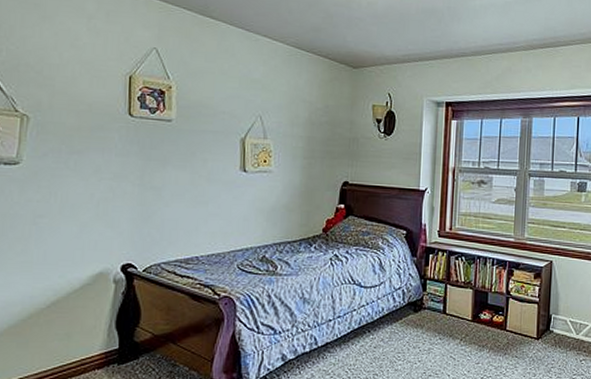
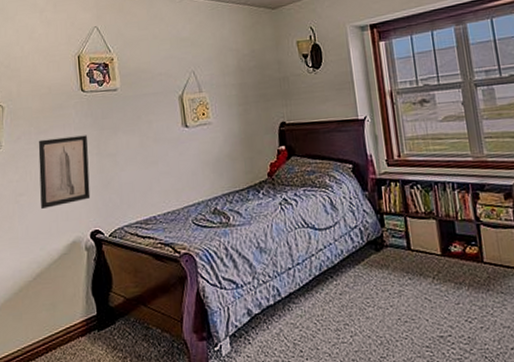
wall art: none [65,160,131,236] -> present [38,135,91,210]

